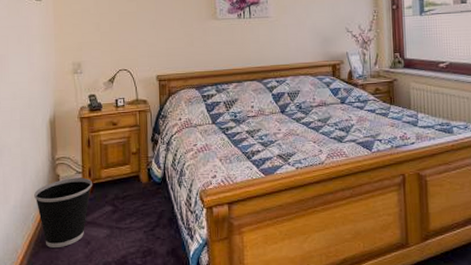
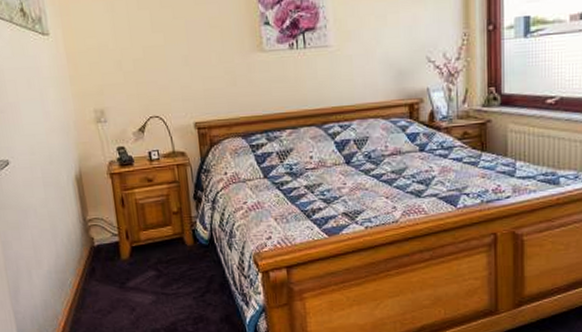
wastebasket: present [34,177,93,248] -> none [68,240,132,314]

